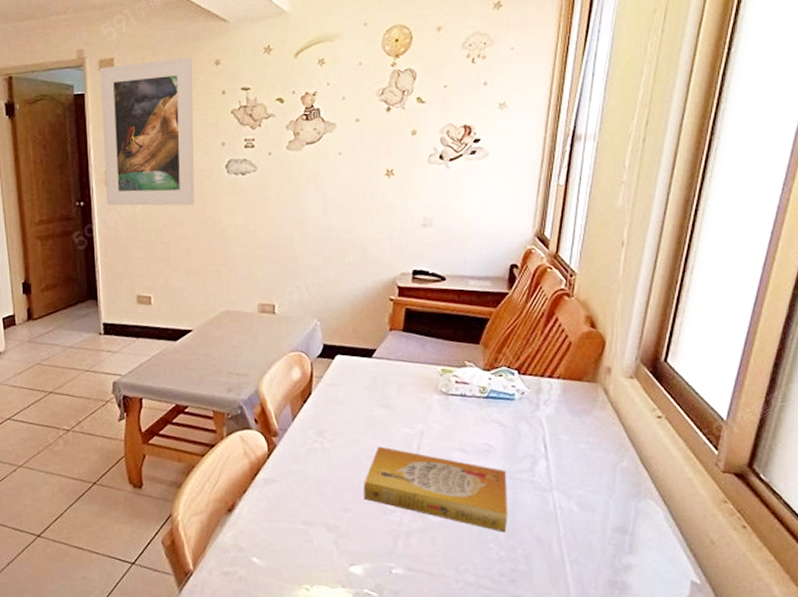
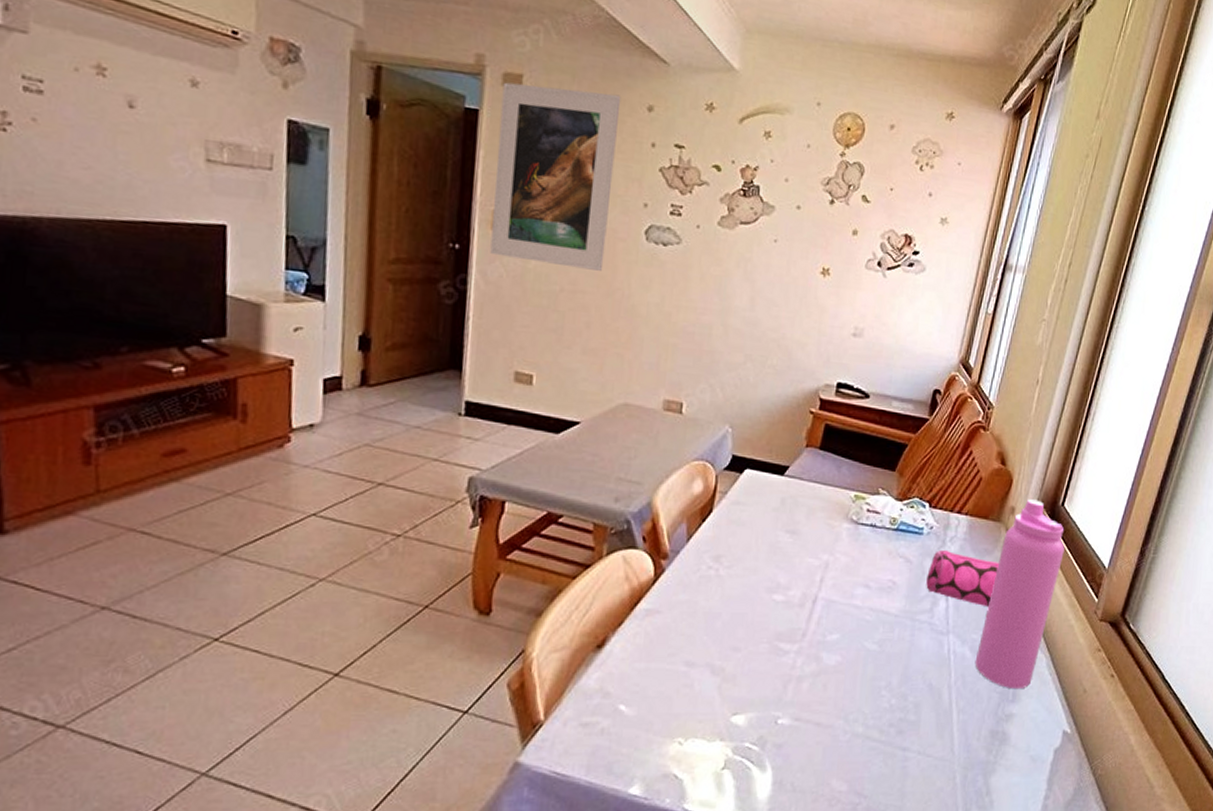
book: present [363,446,508,533] -> none [756,577,907,679]
pencil case: none [523,412,599,464] -> present [926,549,999,608]
water bottle: none [584,358,672,542] -> present [975,499,1065,690]

